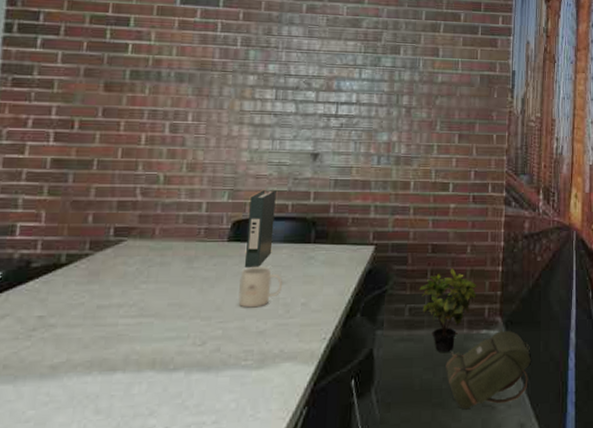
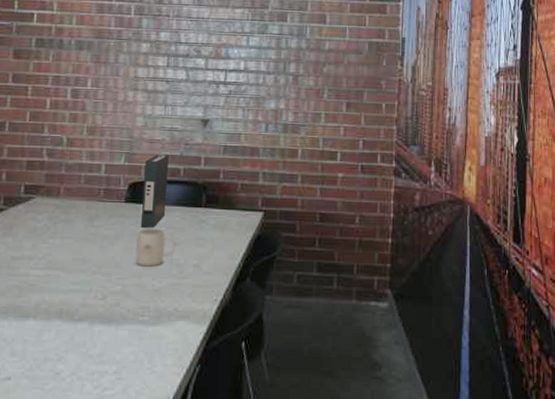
potted plant: present [419,269,477,353] -> none [308,238,366,322]
backpack: present [445,331,531,410] -> none [334,304,422,380]

